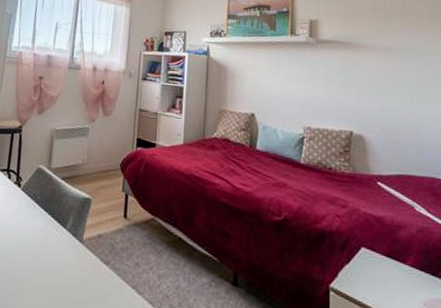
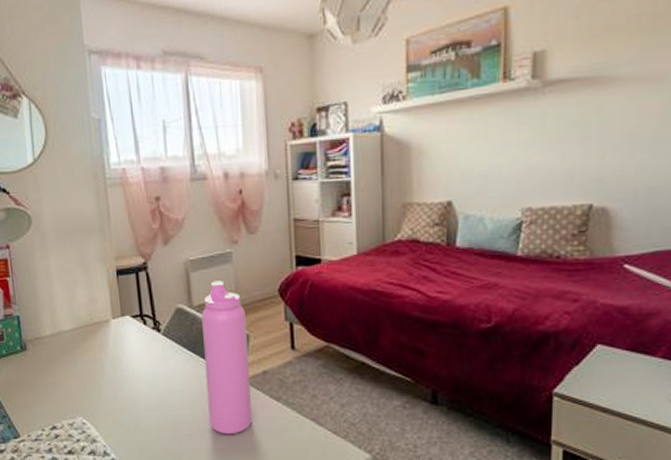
water bottle: none [45,149,92,294] -> present [201,280,252,435]

